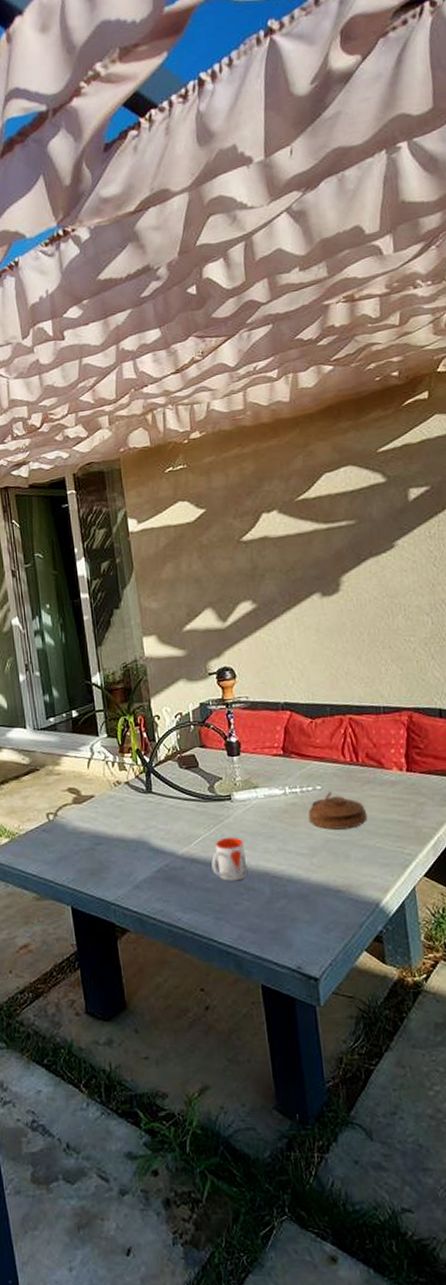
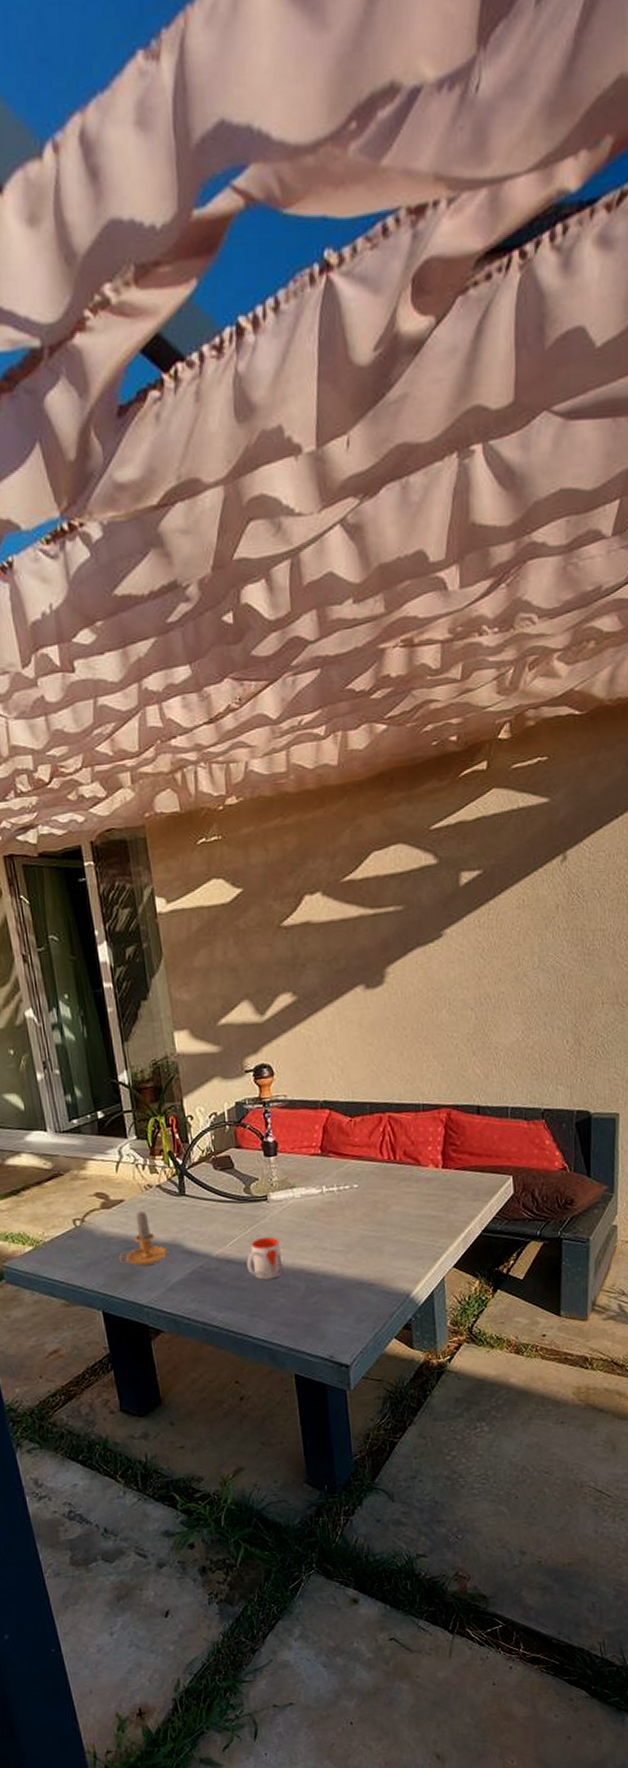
candle: none [89,806,135,863] -> present [119,1210,168,1267]
ashtray: present [308,791,366,830] -> none [345,1189,401,1227]

